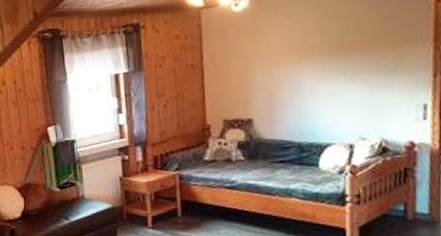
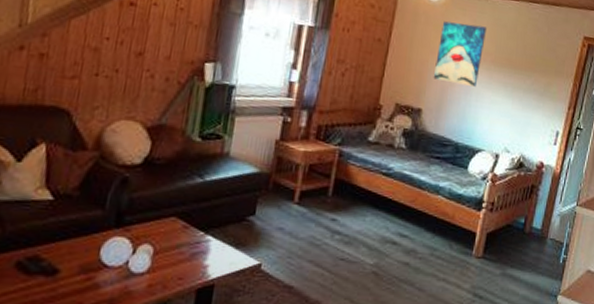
wall art: none [253,19,309,87] -> present [433,21,486,87]

